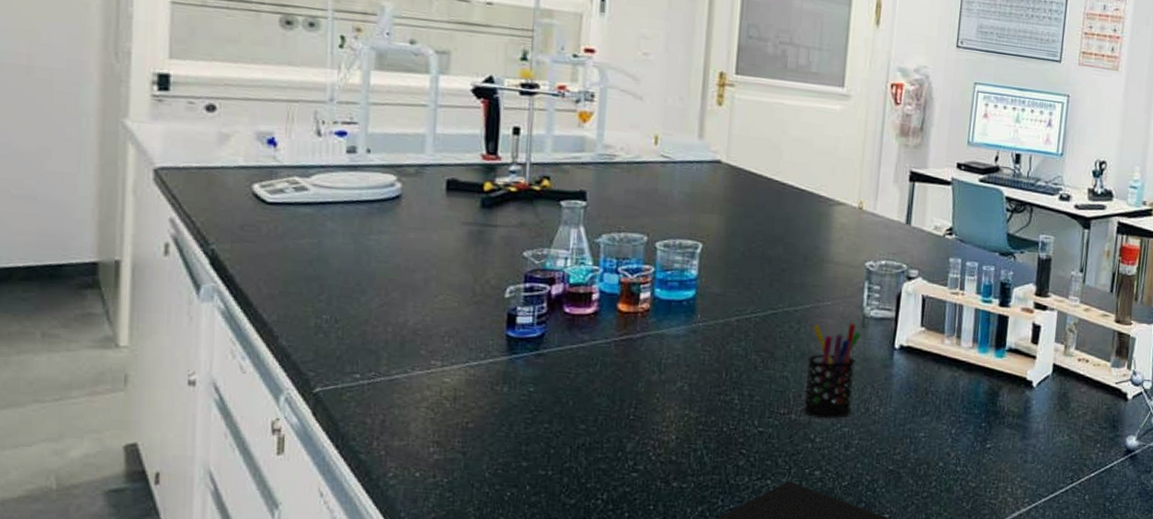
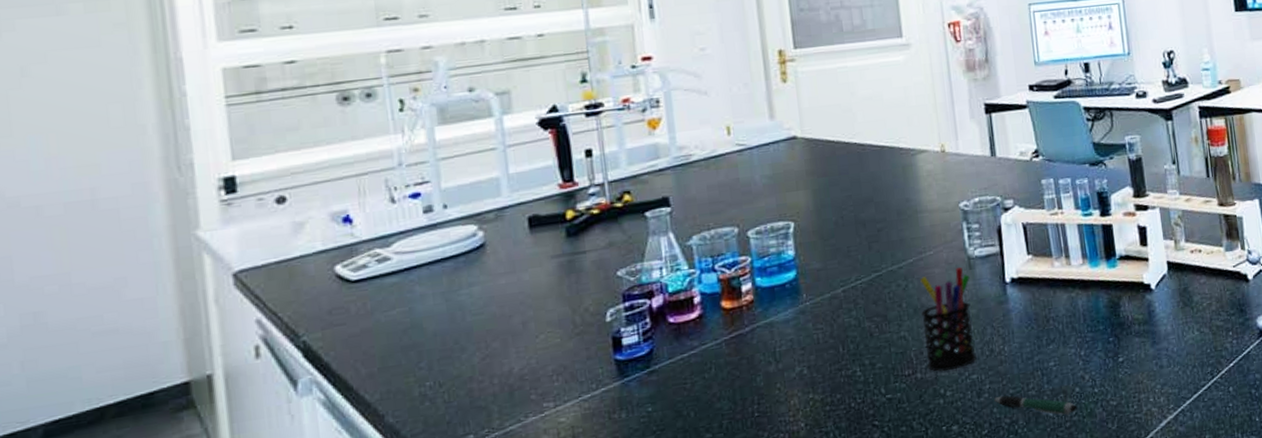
pen: none [860,453,937,486] -> present [994,395,1077,416]

